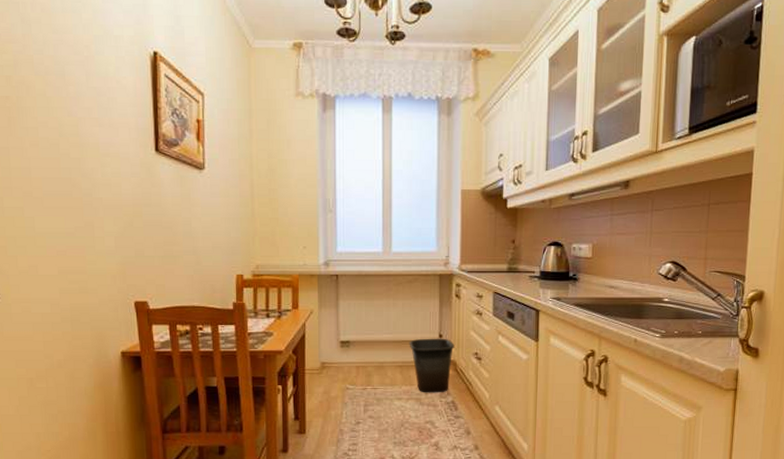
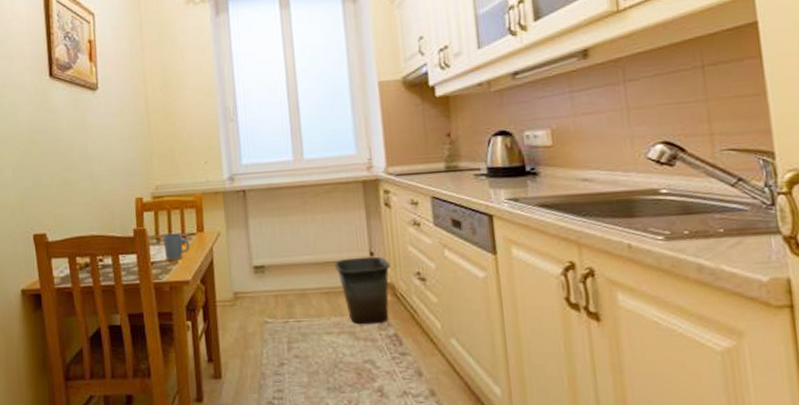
mug: none [260,309,285,333] -> present [163,233,190,261]

